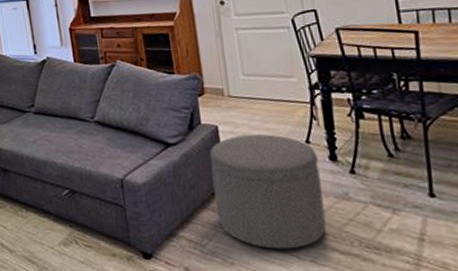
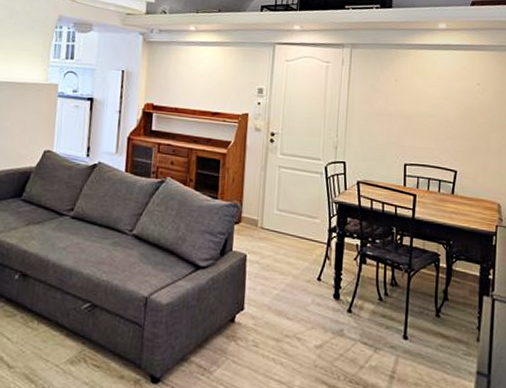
ottoman: present [209,134,327,249] -> none [229,266,325,380]

